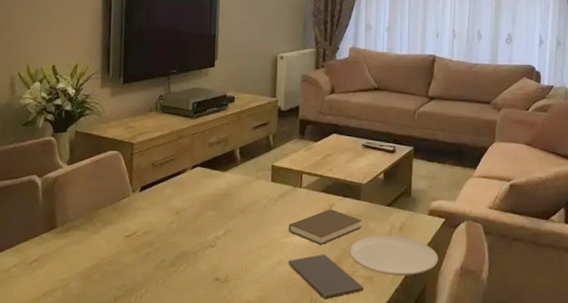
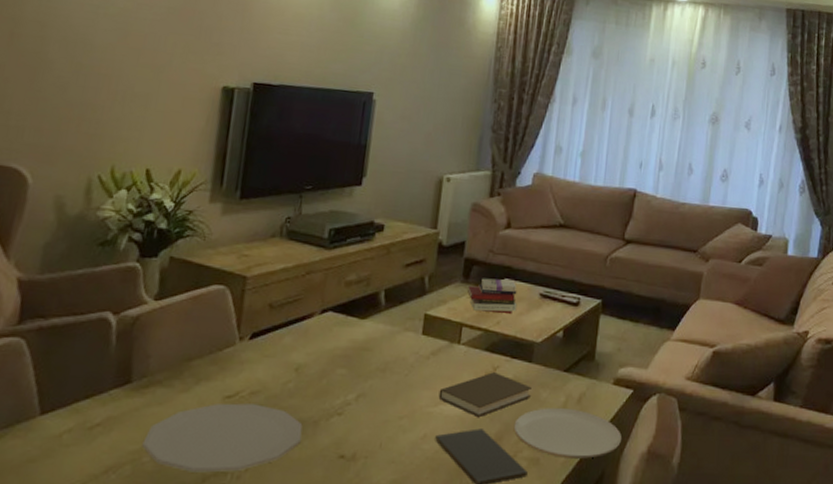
plate: none [68,241,185,294] -> present [142,403,303,473]
books: none [304,134,345,161] -> present [467,278,517,313]

